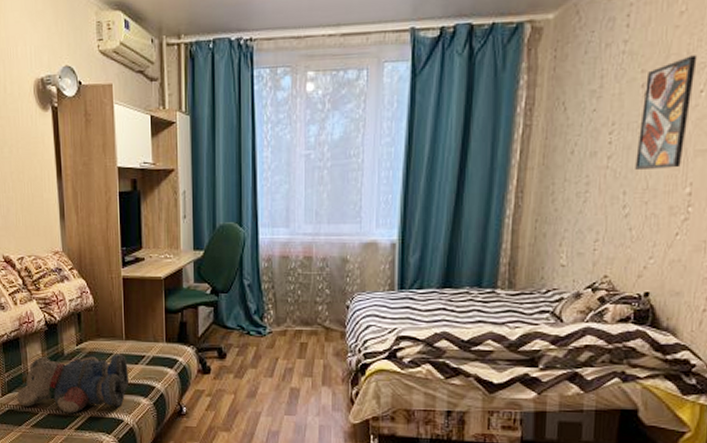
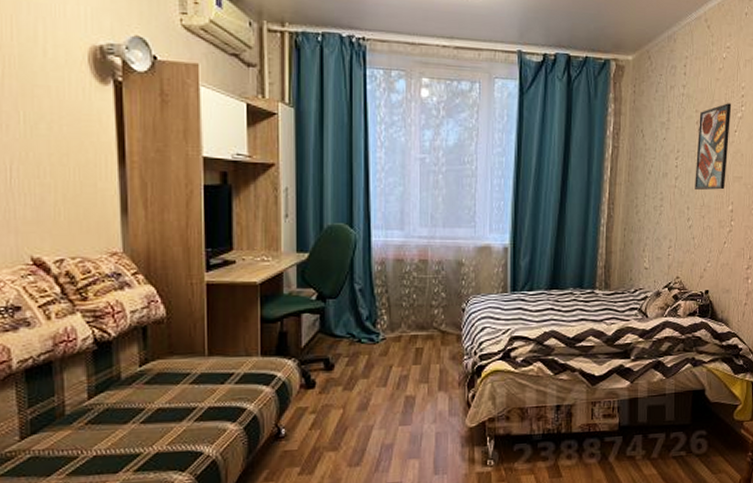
teddy bear: present [16,354,130,413] -> none [44,372,213,452]

